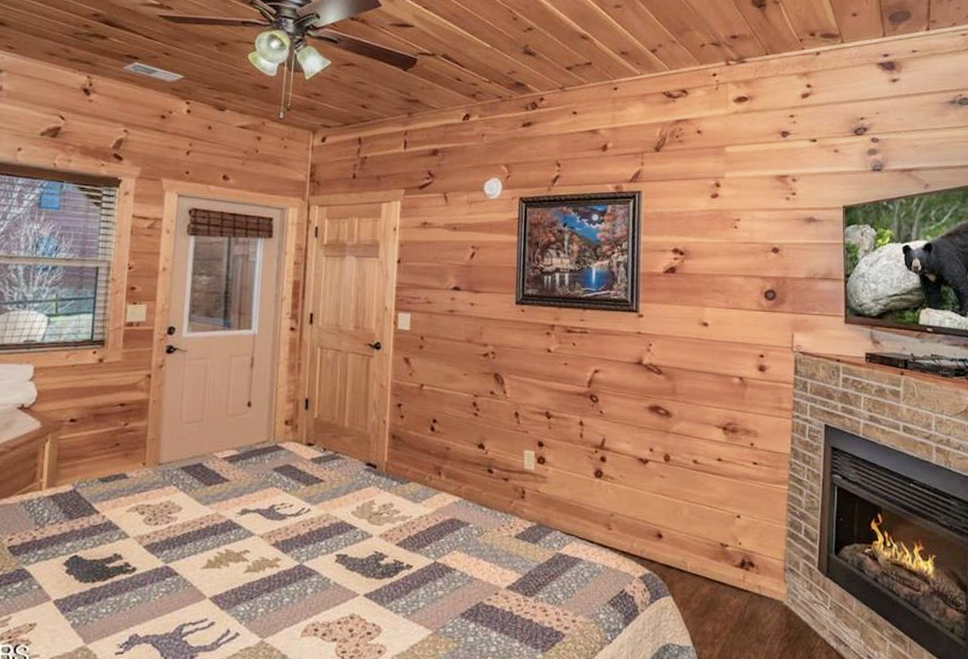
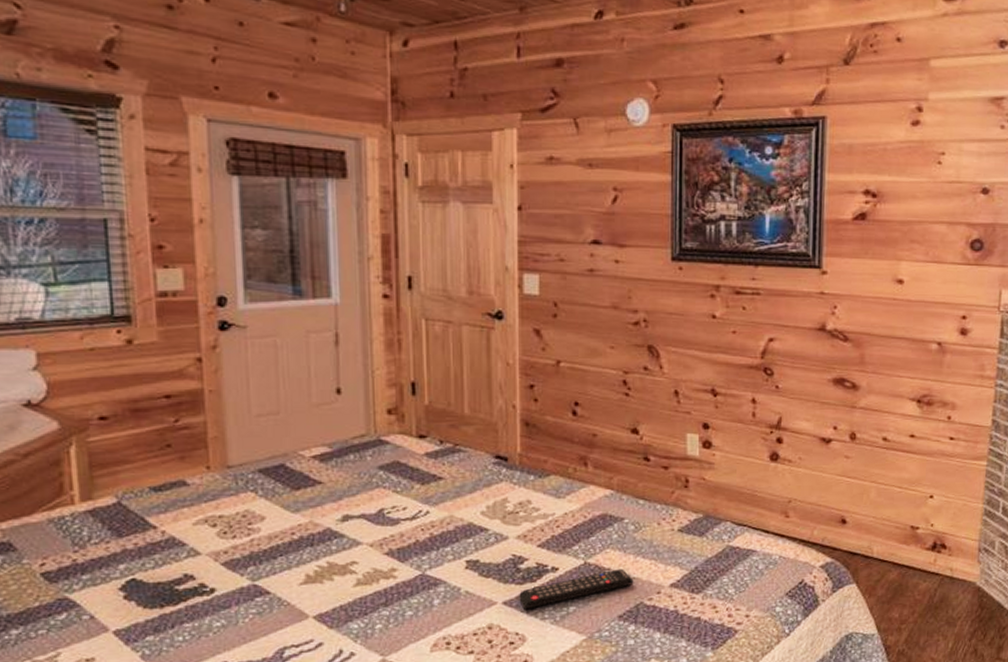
remote control: none [378,569,475,603] -> present [519,568,634,610]

